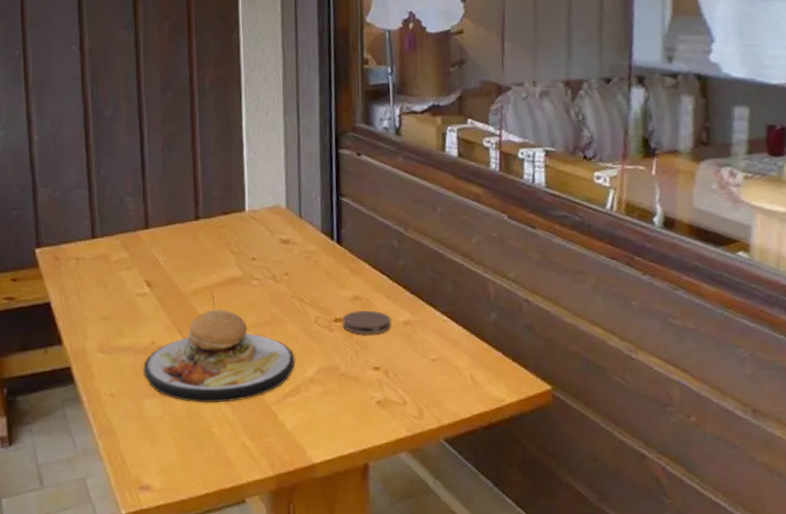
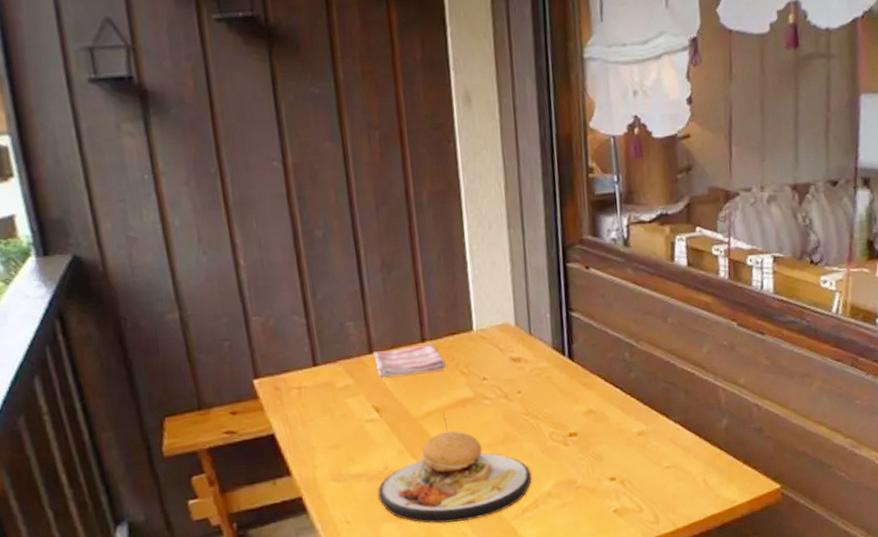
dish towel: none [149,222,217,253] -> present [374,344,446,378]
coaster: present [342,310,392,335] -> none [576,423,626,447]

